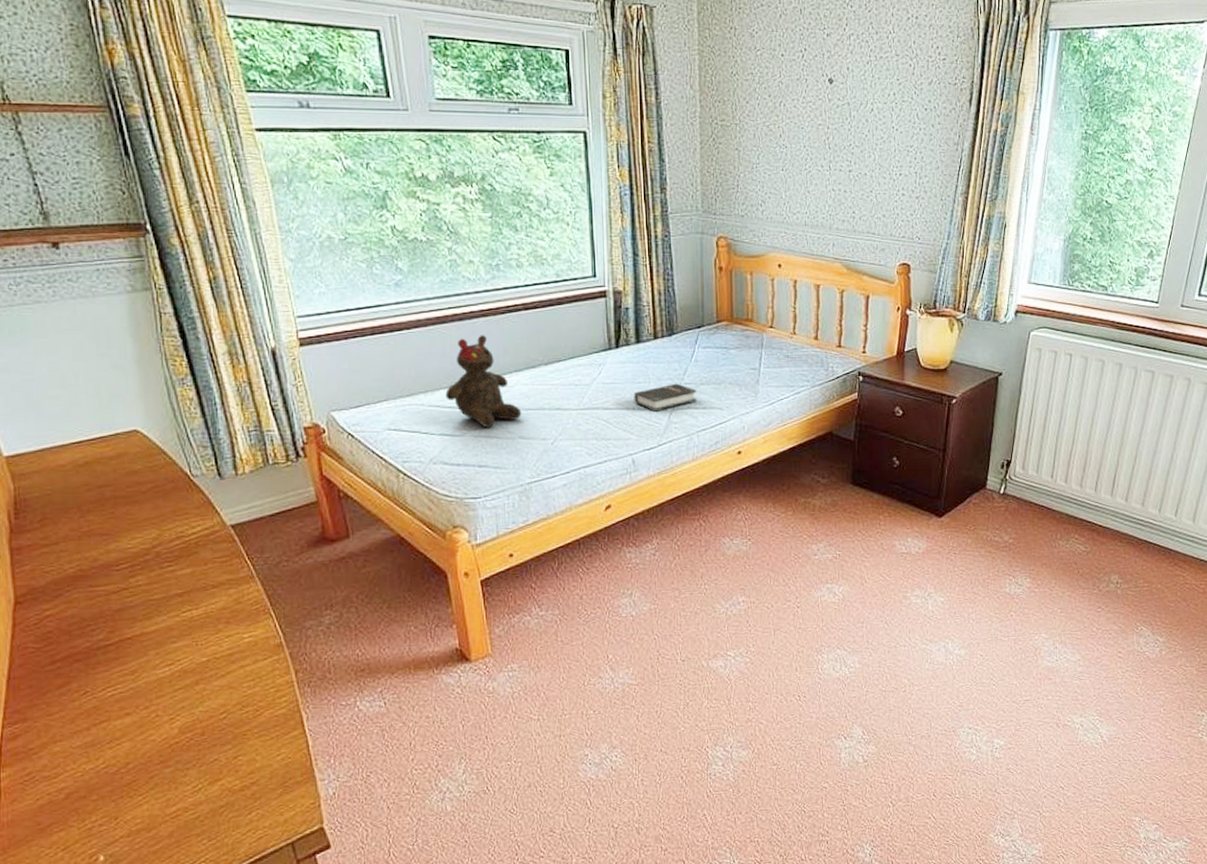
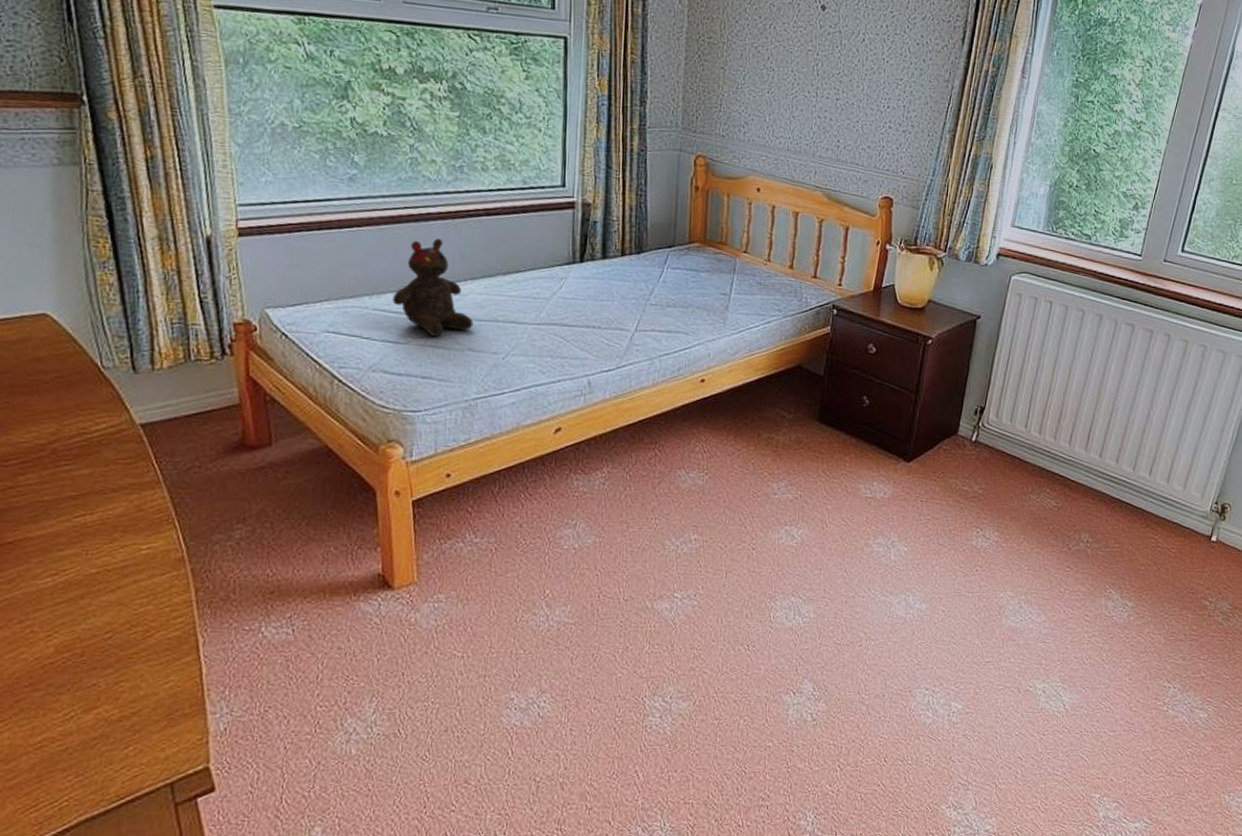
hardback book: present [633,383,697,412] -> none [595,303,663,332]

